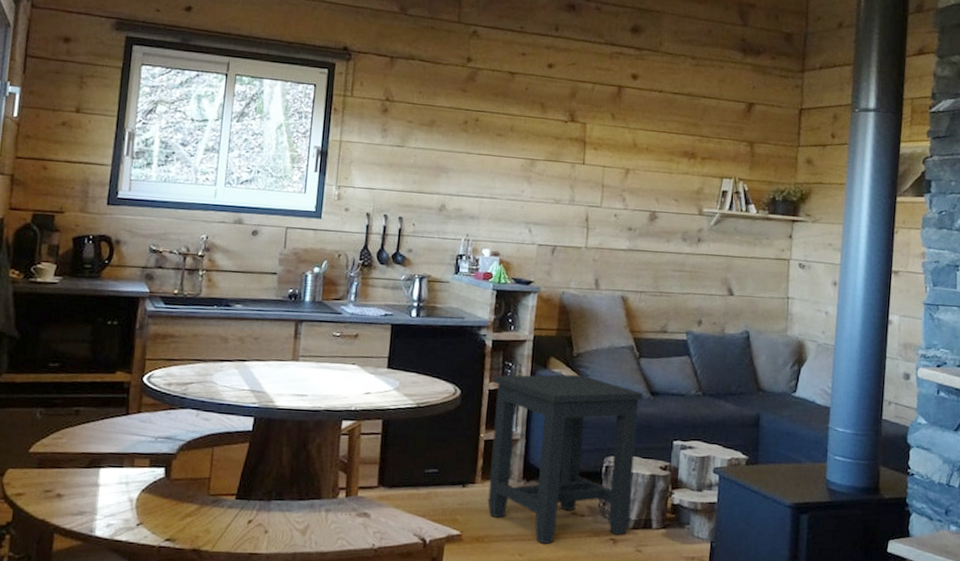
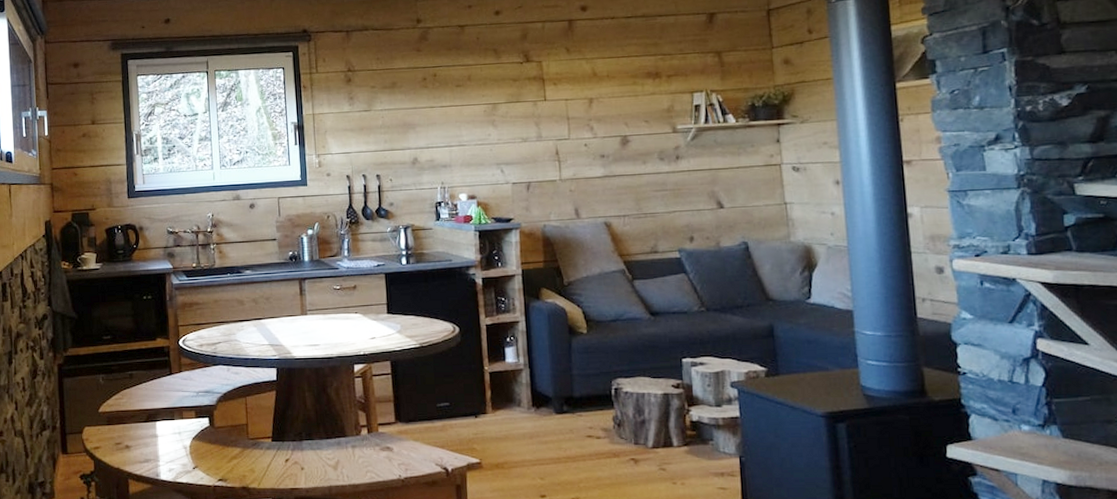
side table: present [487,374,643,545] -> none [490,302,648,468]

